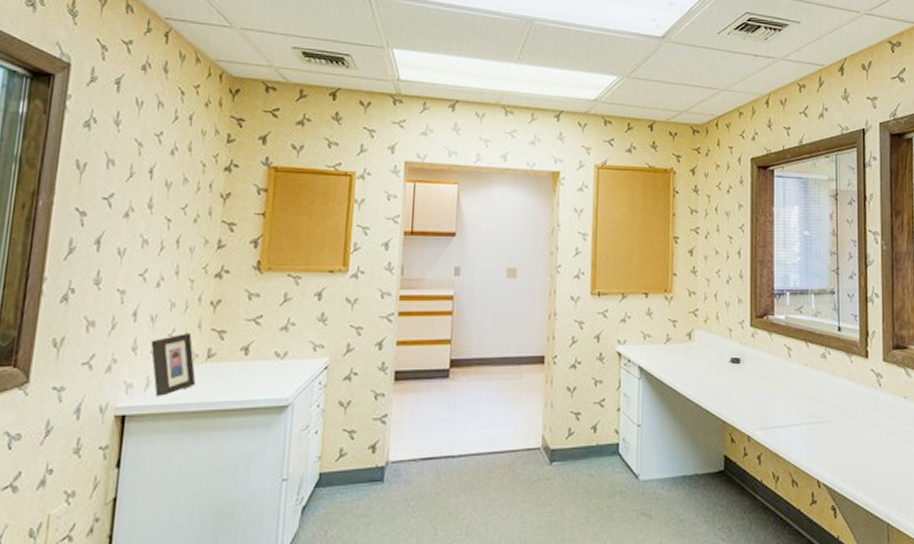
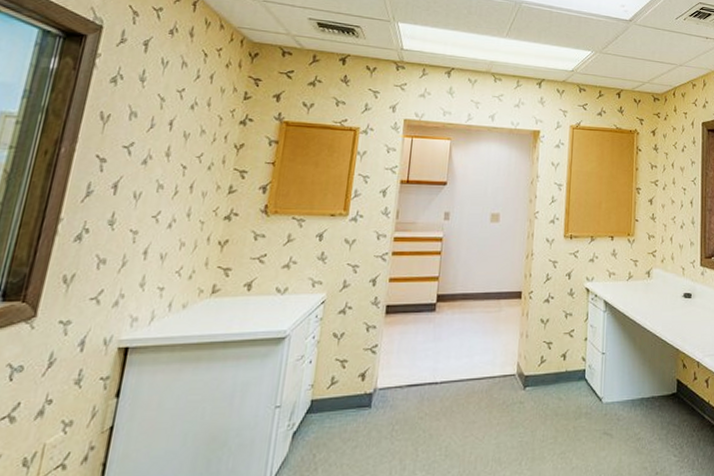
picture frame: present [150,333,196,396] -> none [158,271,200,329]

